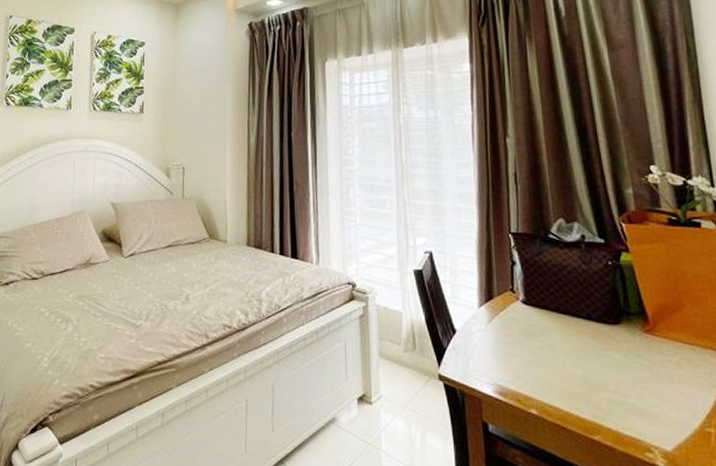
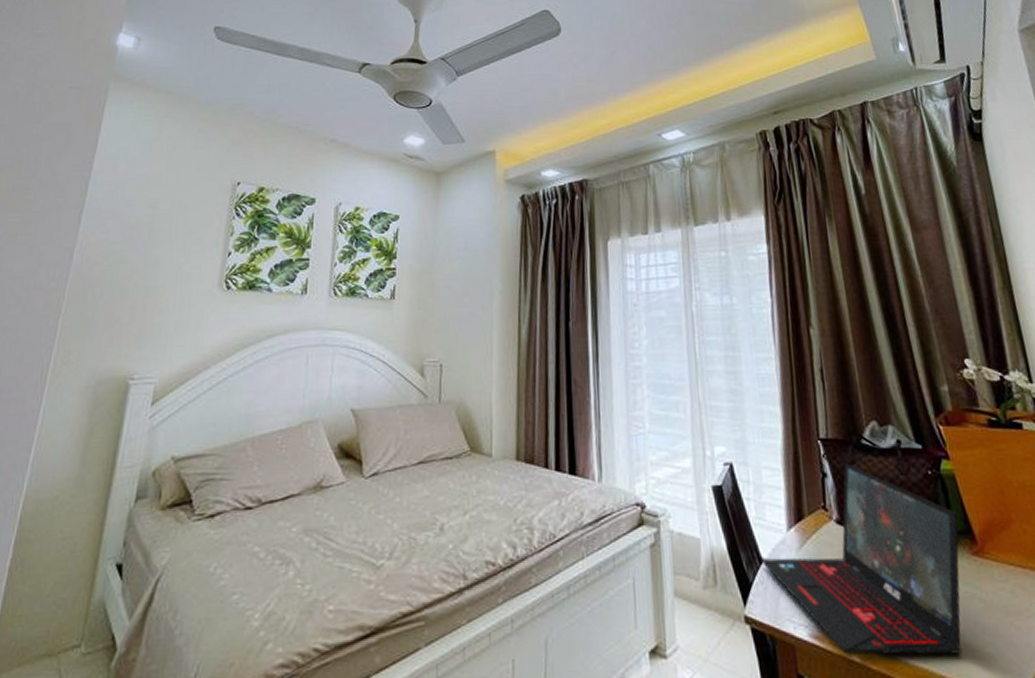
laptop: none [454,254,634,412] -> present [760,463,963,655]

